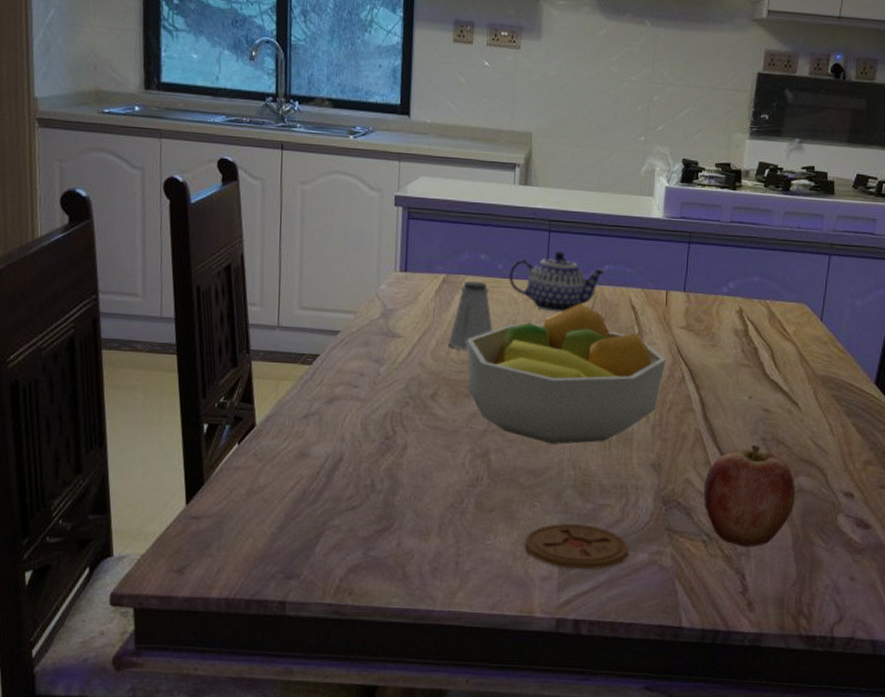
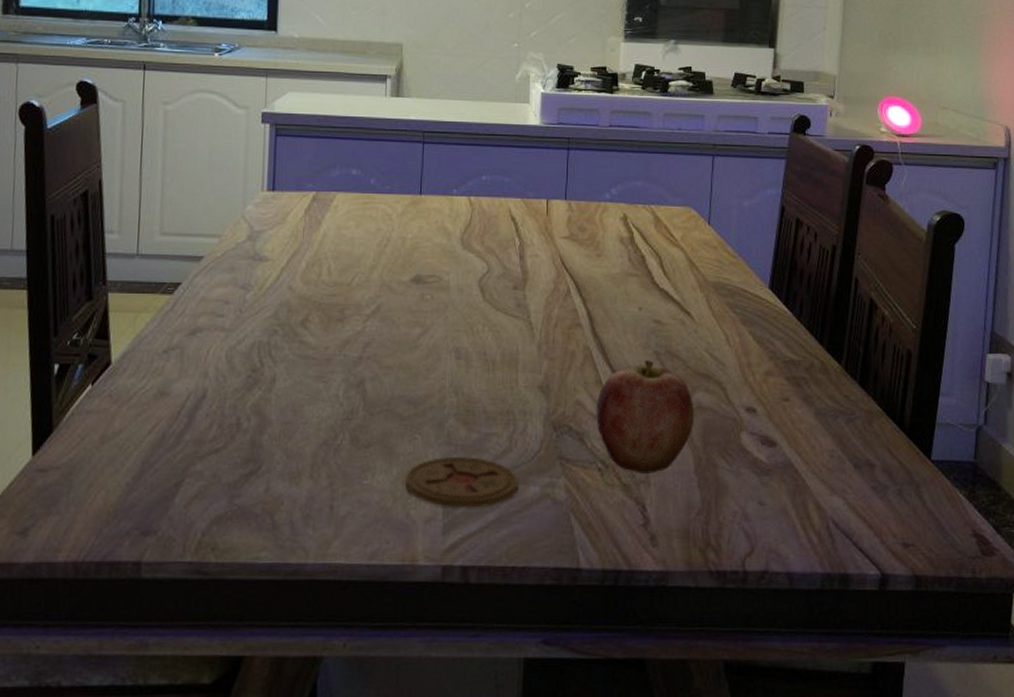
saltshaker: present [449,280,494,350] -> none [319,197,367,271]
fruit bowl: present [466,303,666,444] -> none [339,217,550,369]
teapot: present [509,250,606,313] -> none [382,162,483,227]

